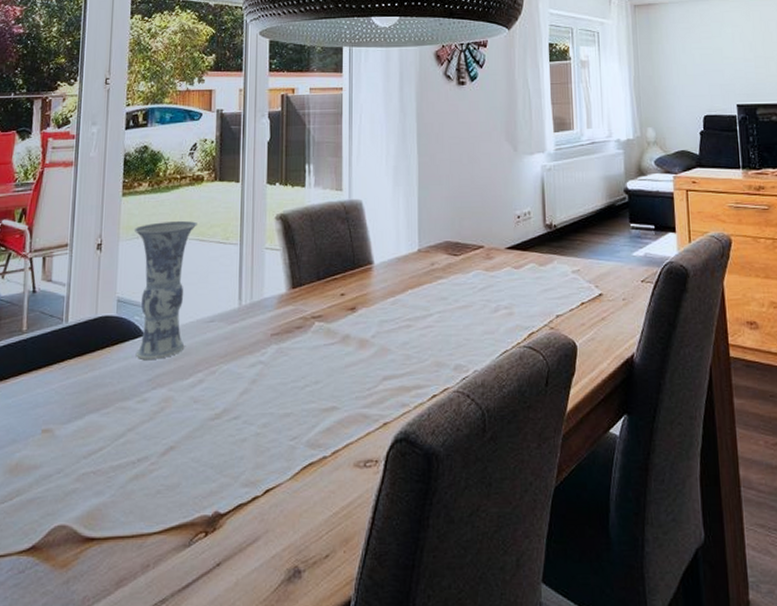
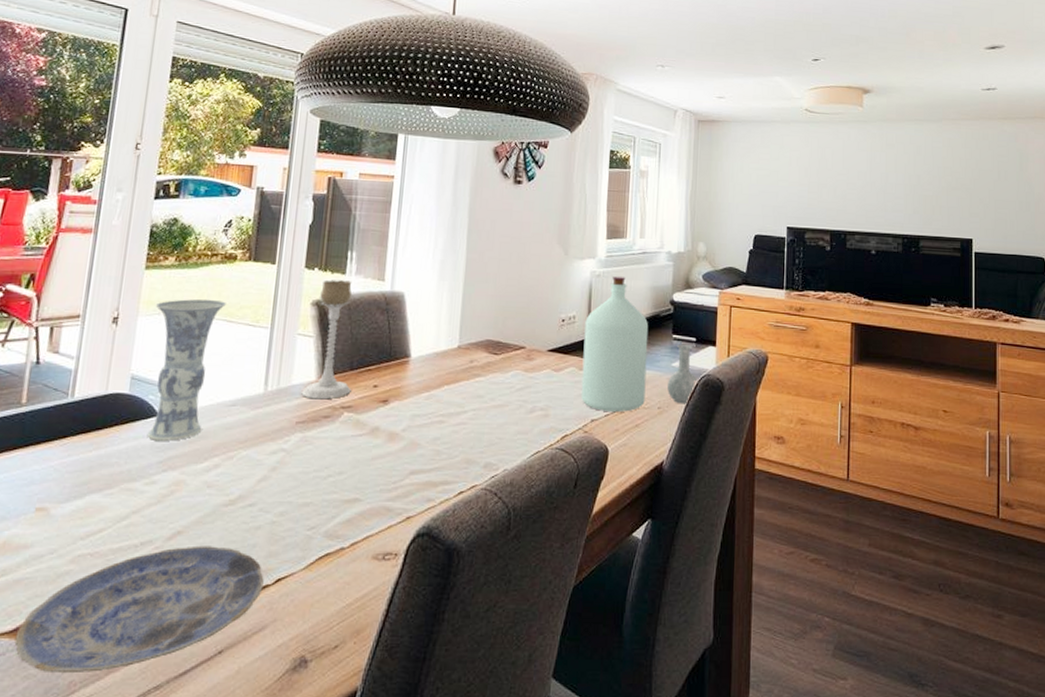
plate: none [32,460,253,589] -> present [14,545,264,674]
candle holder: none [274,193,320,311] -> present [301,280,352,400]
bottle: none [540,168,662,306] -> present [580,275,699,412]

